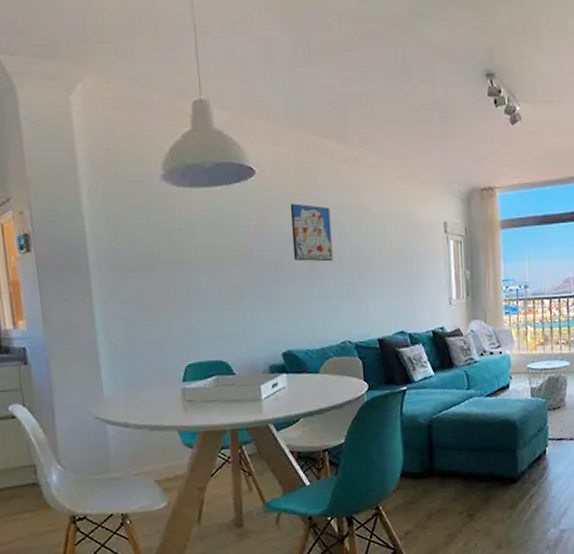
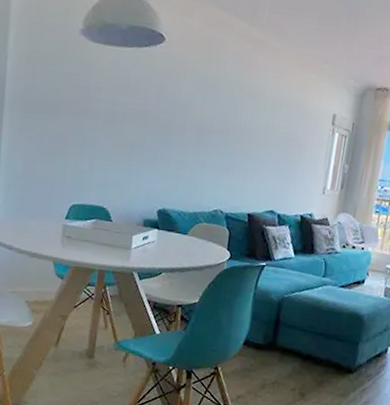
wall art: present [290,203,333,262] -> none [184,74,227,134]

